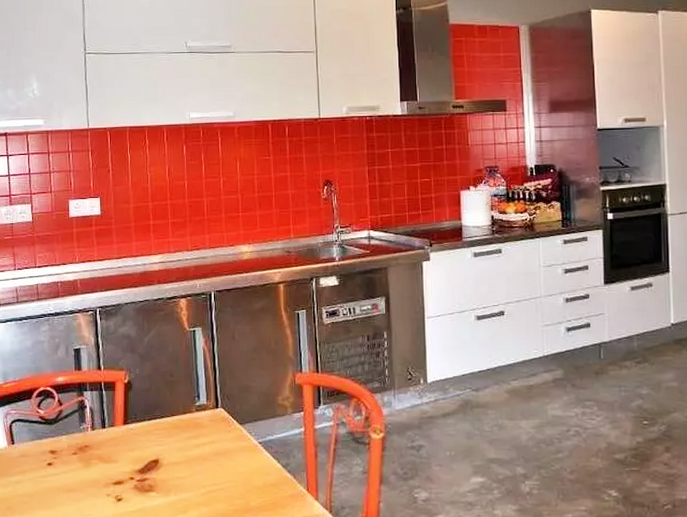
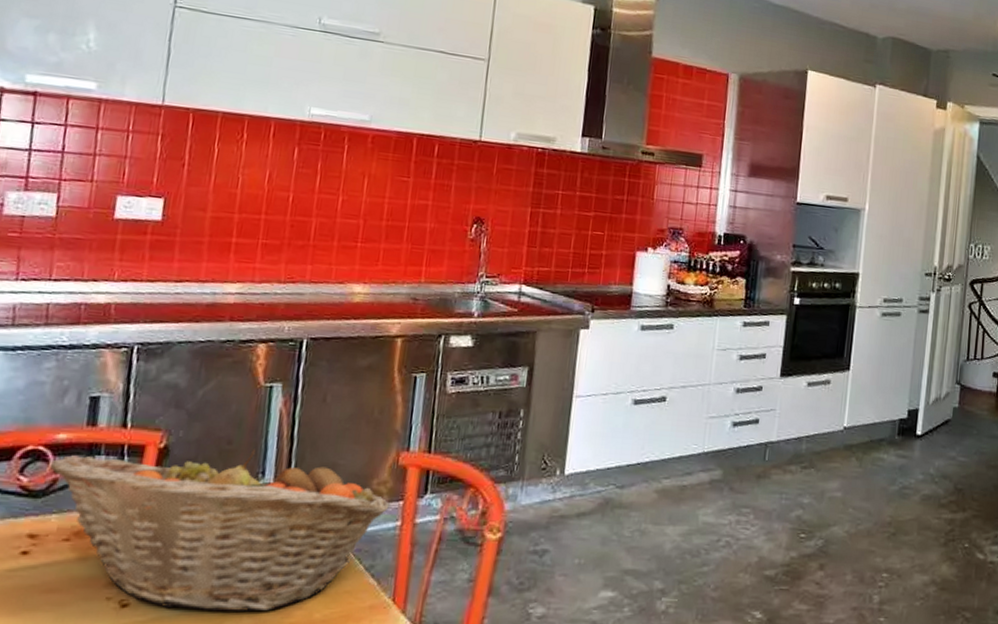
fruit basket: none [56,379,293,503] -> present [49,449,390,612]

